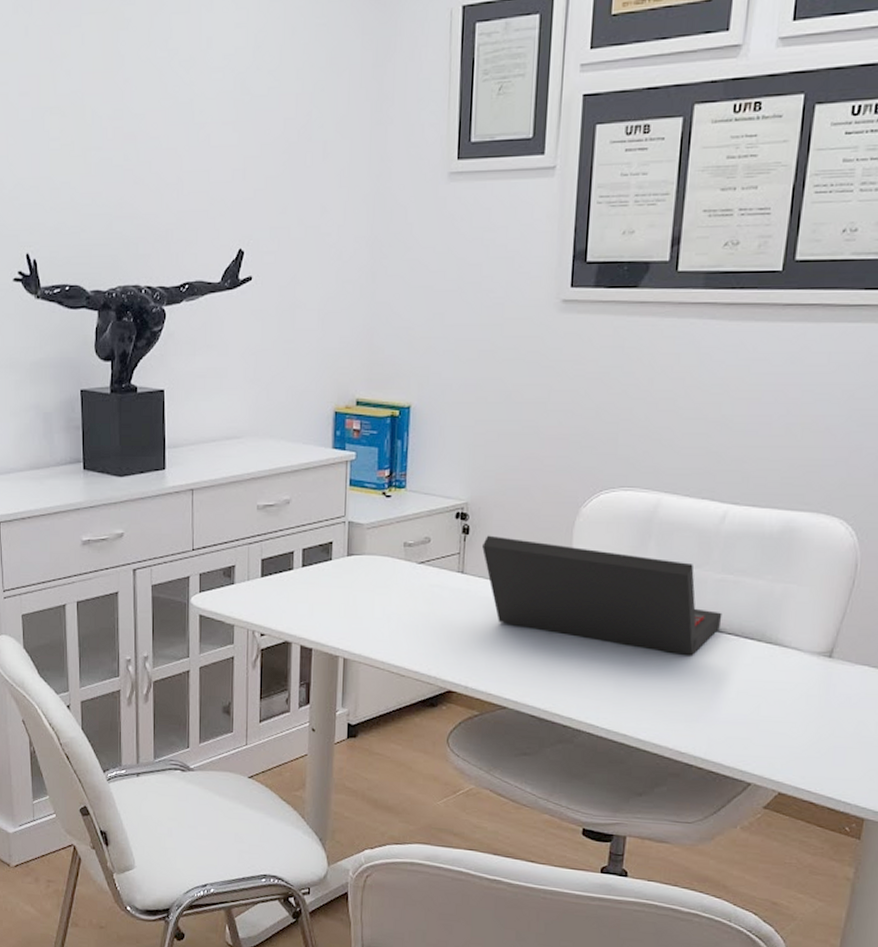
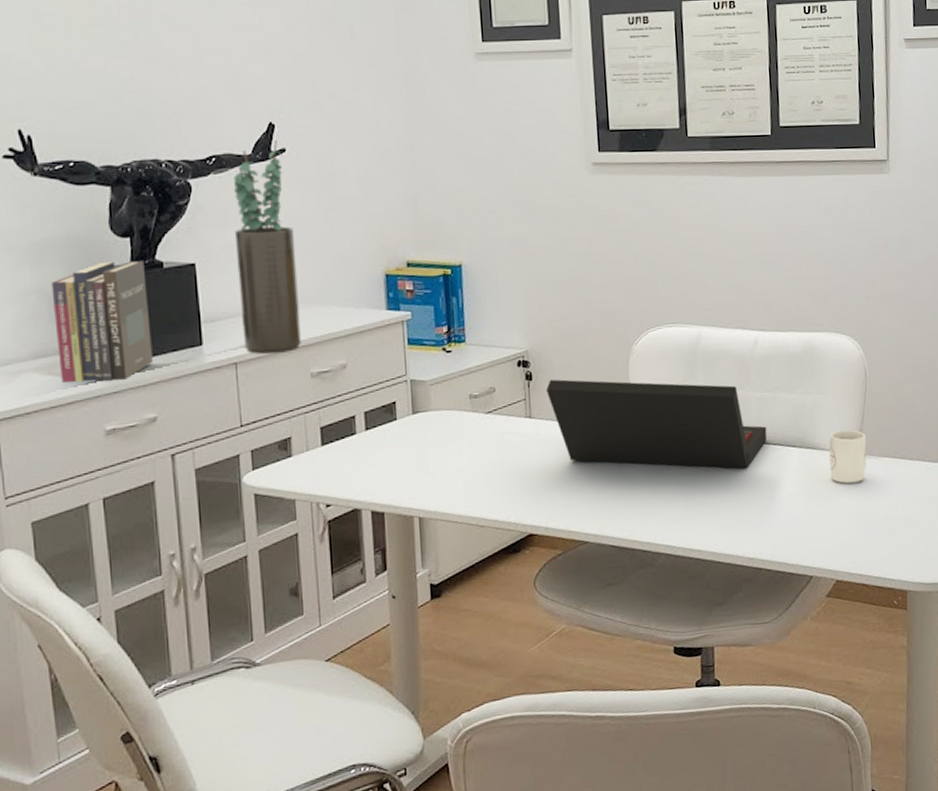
books: none [46,383,123,497] -> present [51,260,153,384]
vase: none [199,267,254,484] -> present [233,140,301,355]
mug: none [791,627,844,690] -> present [828,429,867,484]

